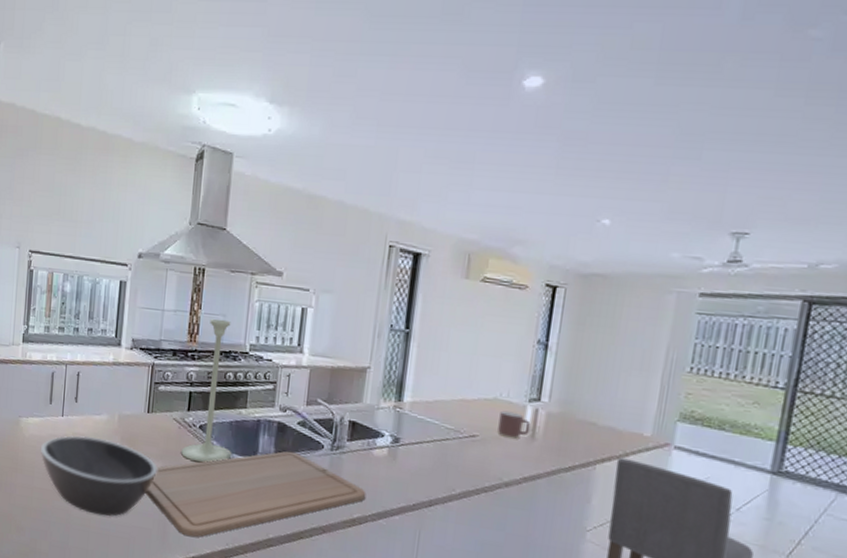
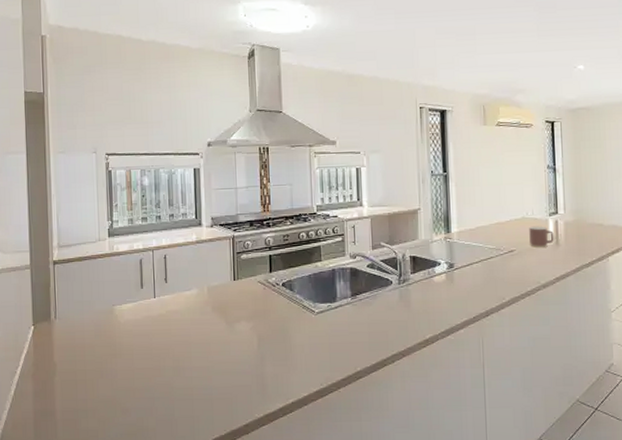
bowl: present [40,435,158,516] -> none [136,310,249,382]
chopping board: present [146,451,366,538] -> none [241,291,434,385]
candlestick: present [181,318,232,463] -> none [269,188,315,317]

